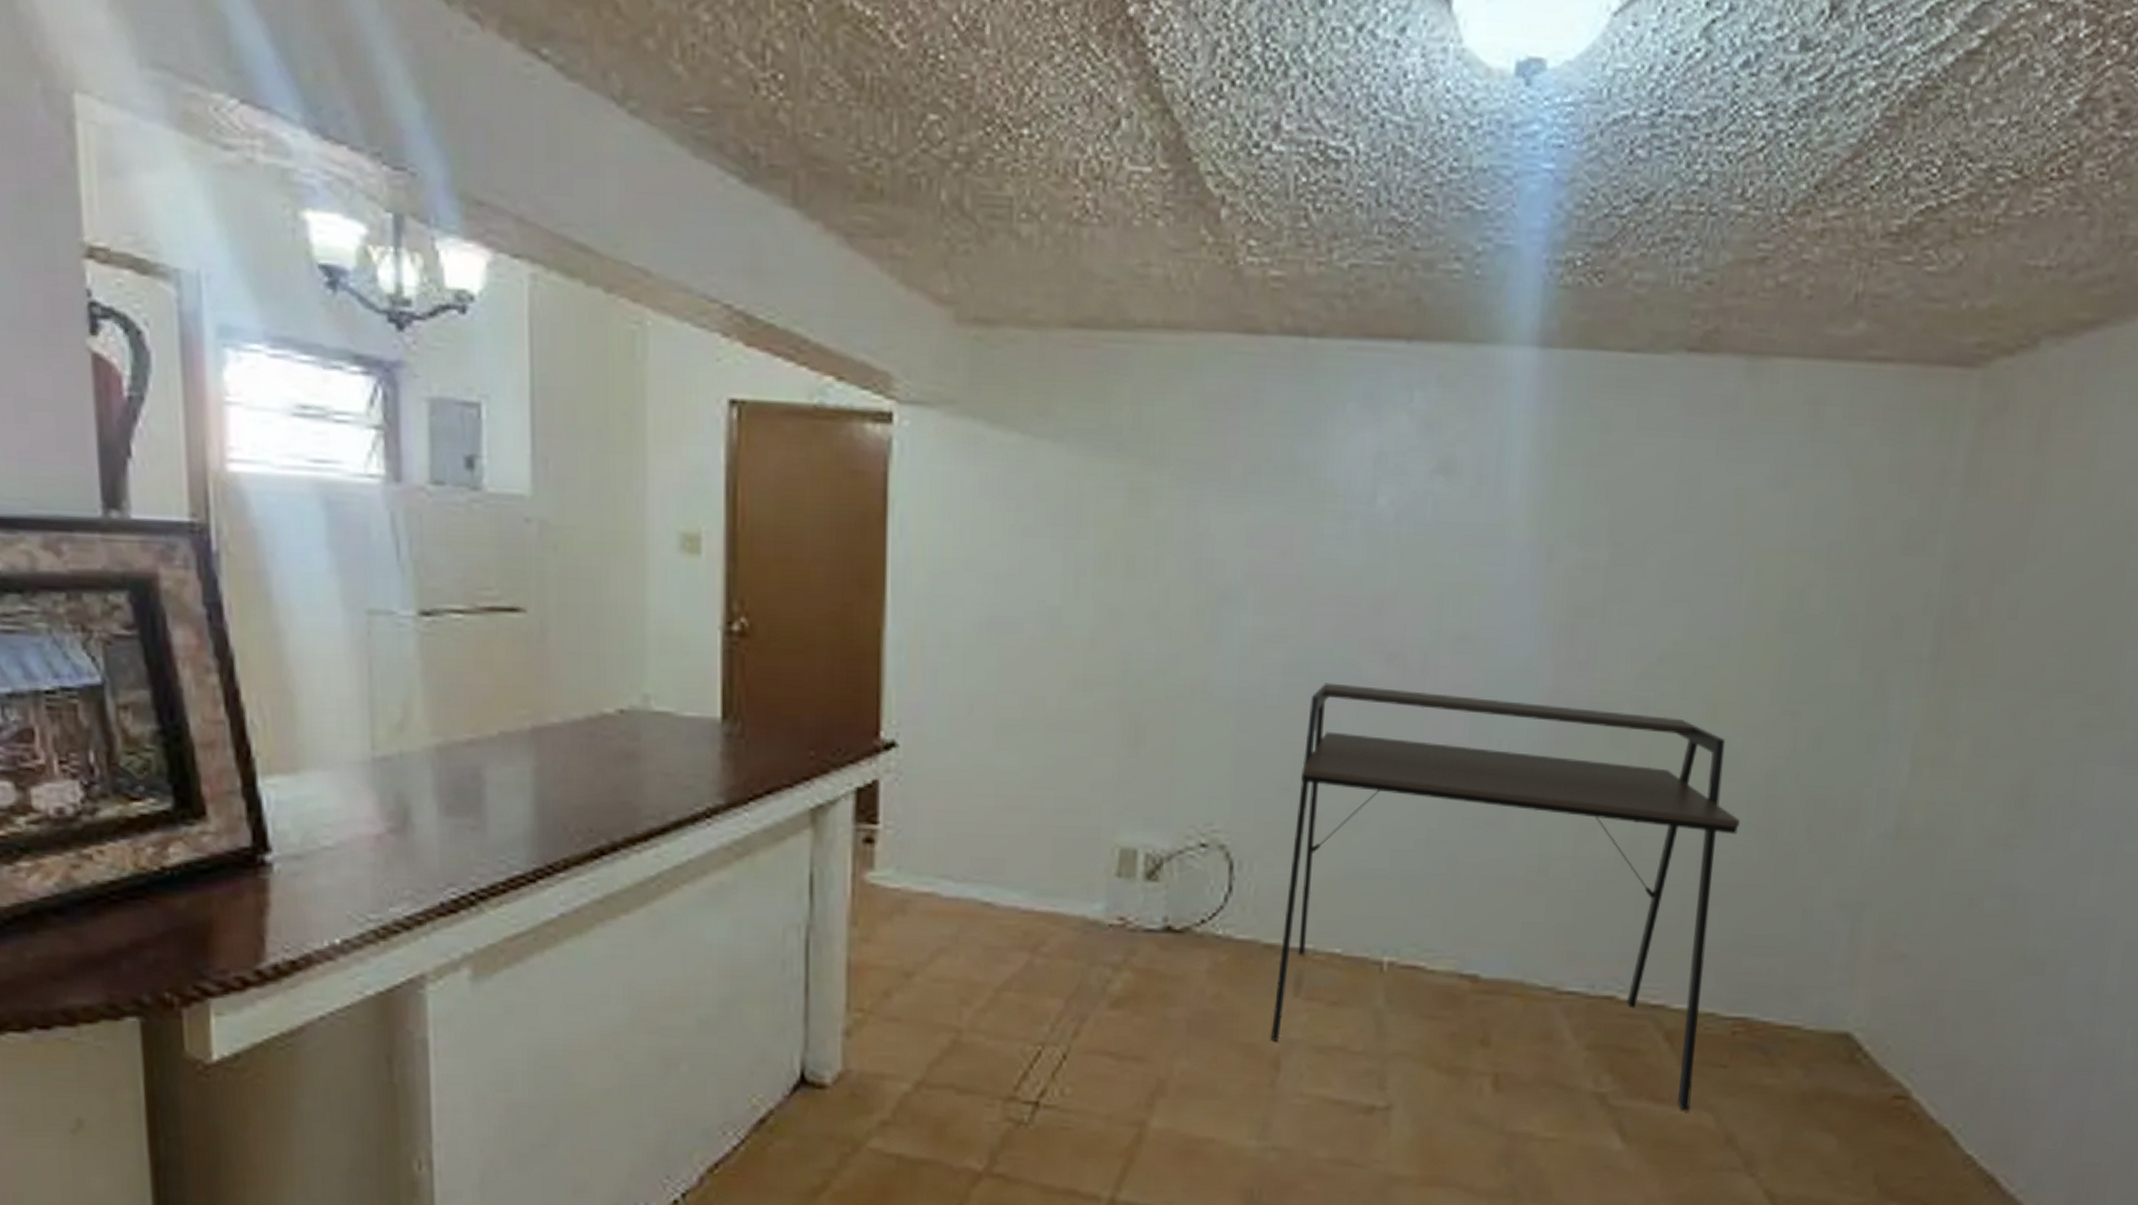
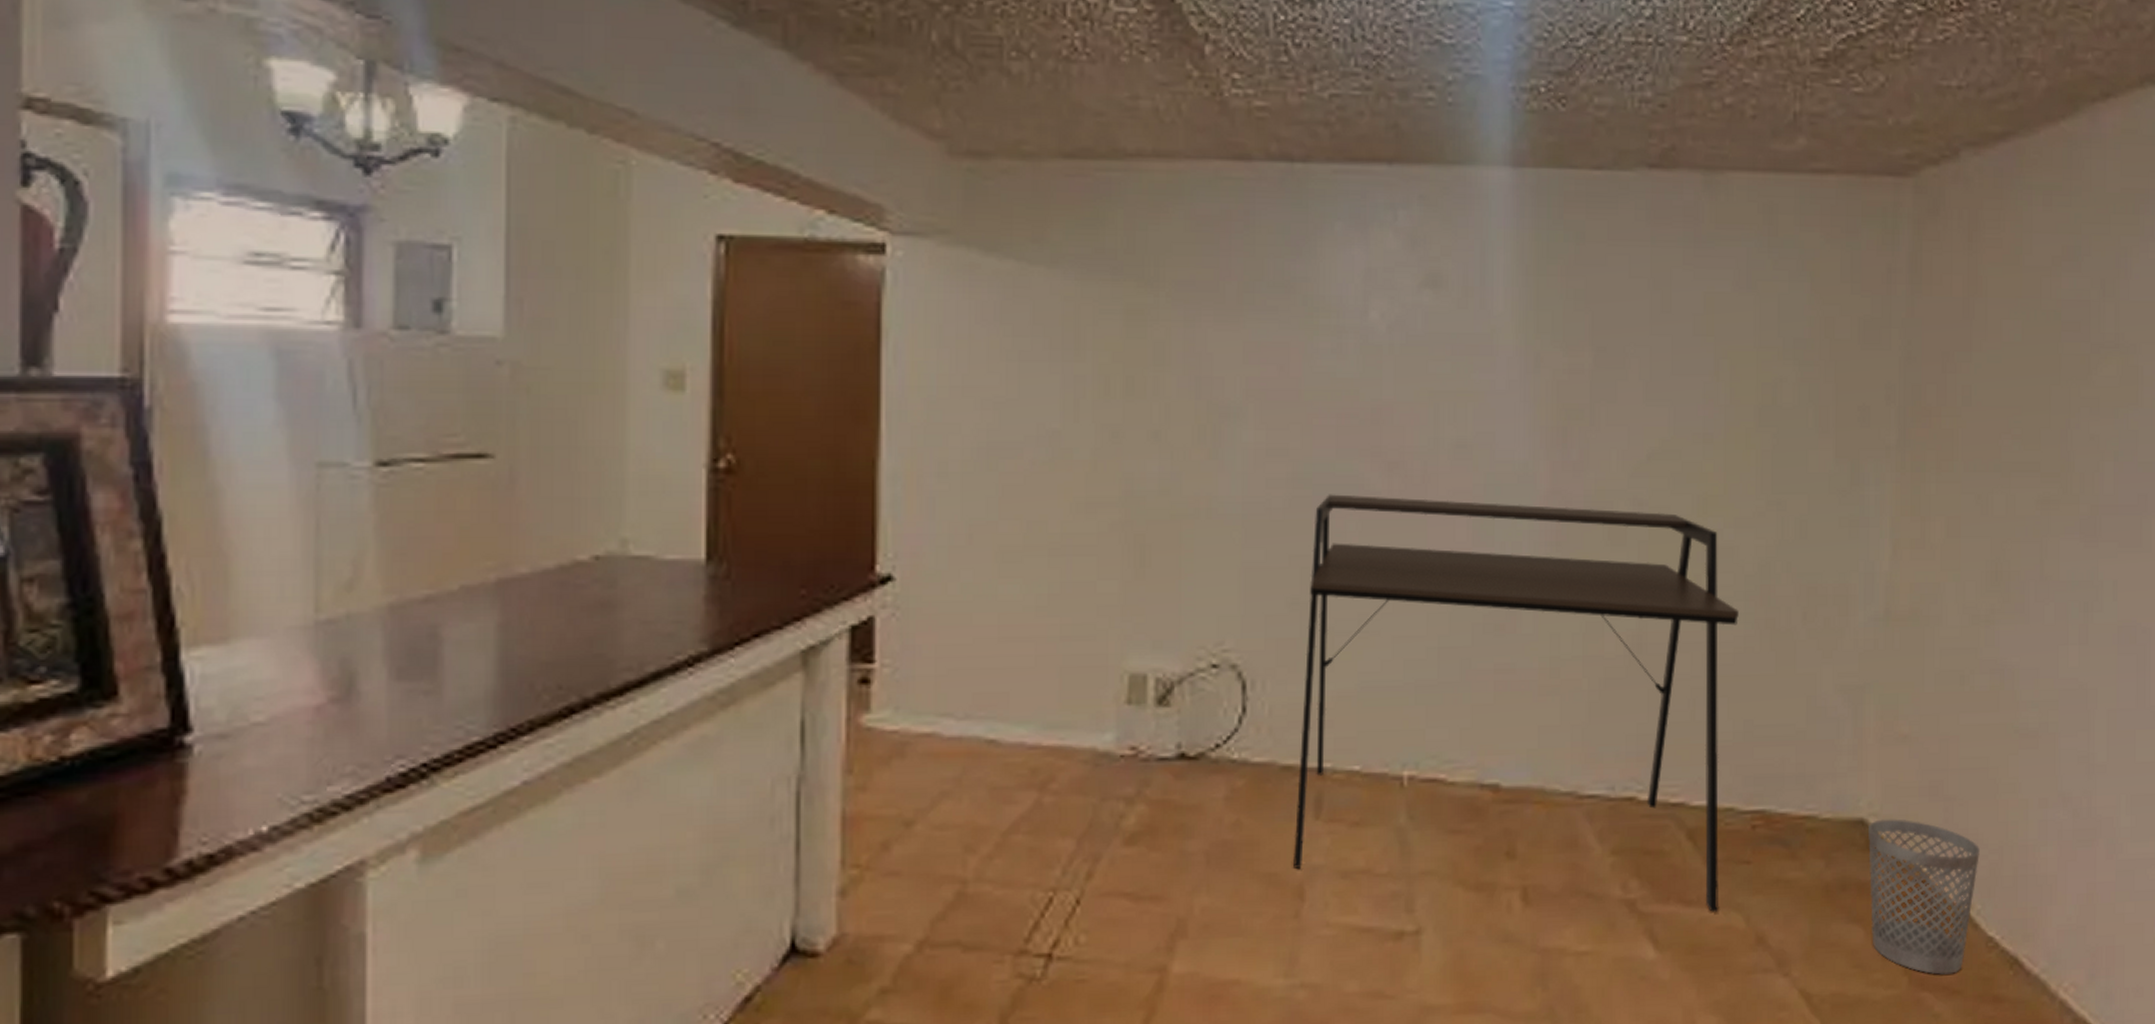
wastebasket: none [1844,1034,1968,1187] -> present [1868,819,1980,975]

